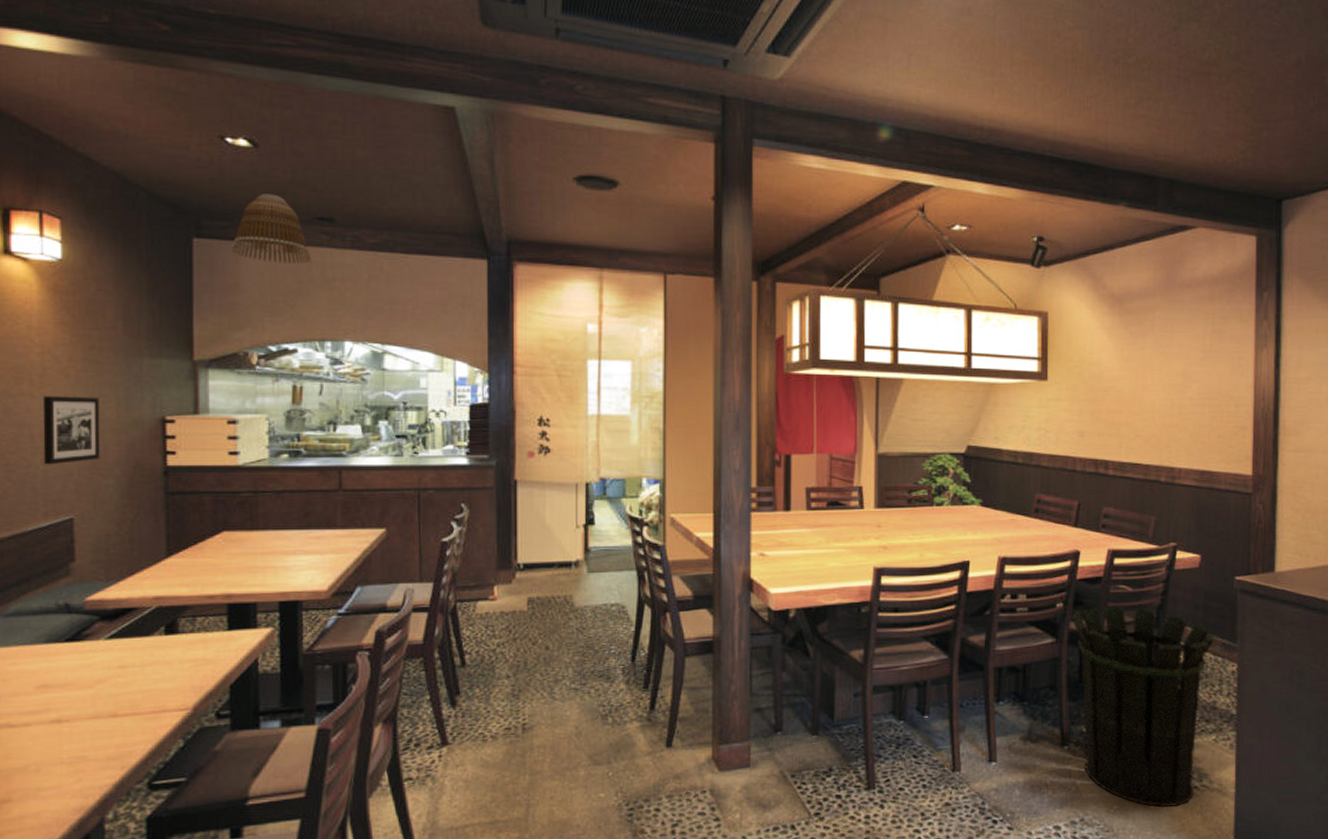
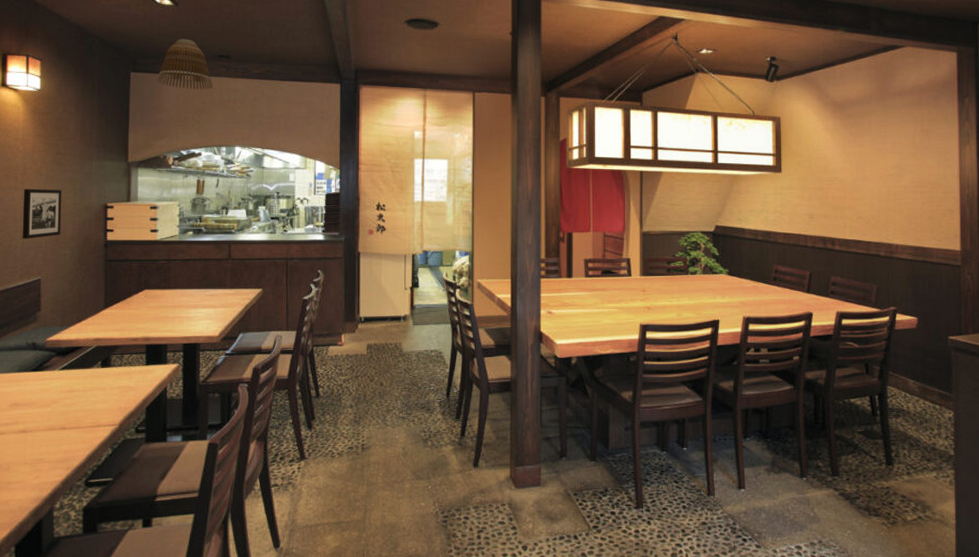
waste bin: present [1071,606,1214,808] -> none [806,360,932,534]

